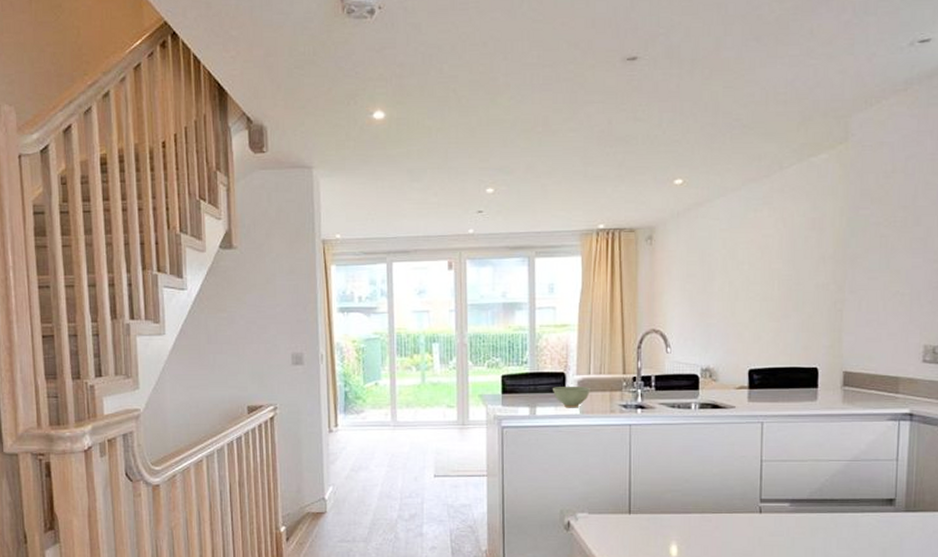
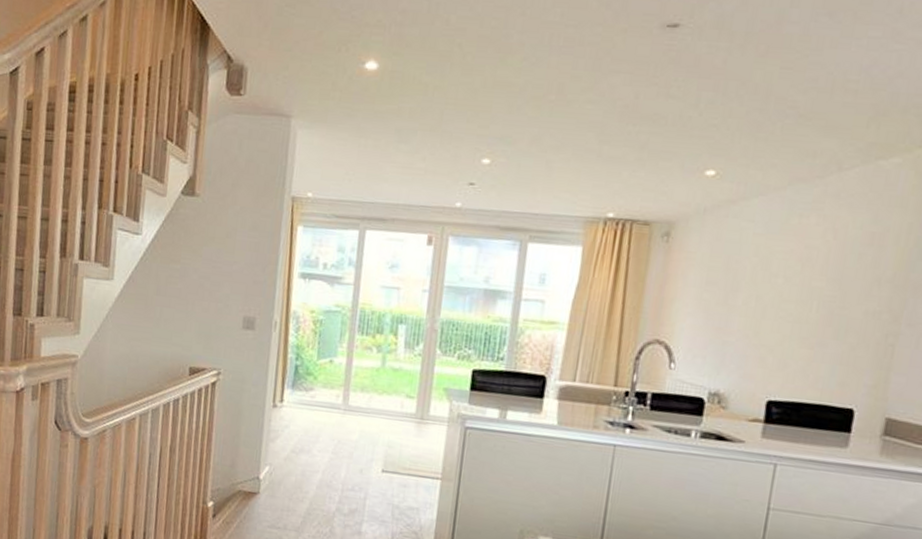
bowl: present [552,386,592,408] -> none [528,390,575,418]

